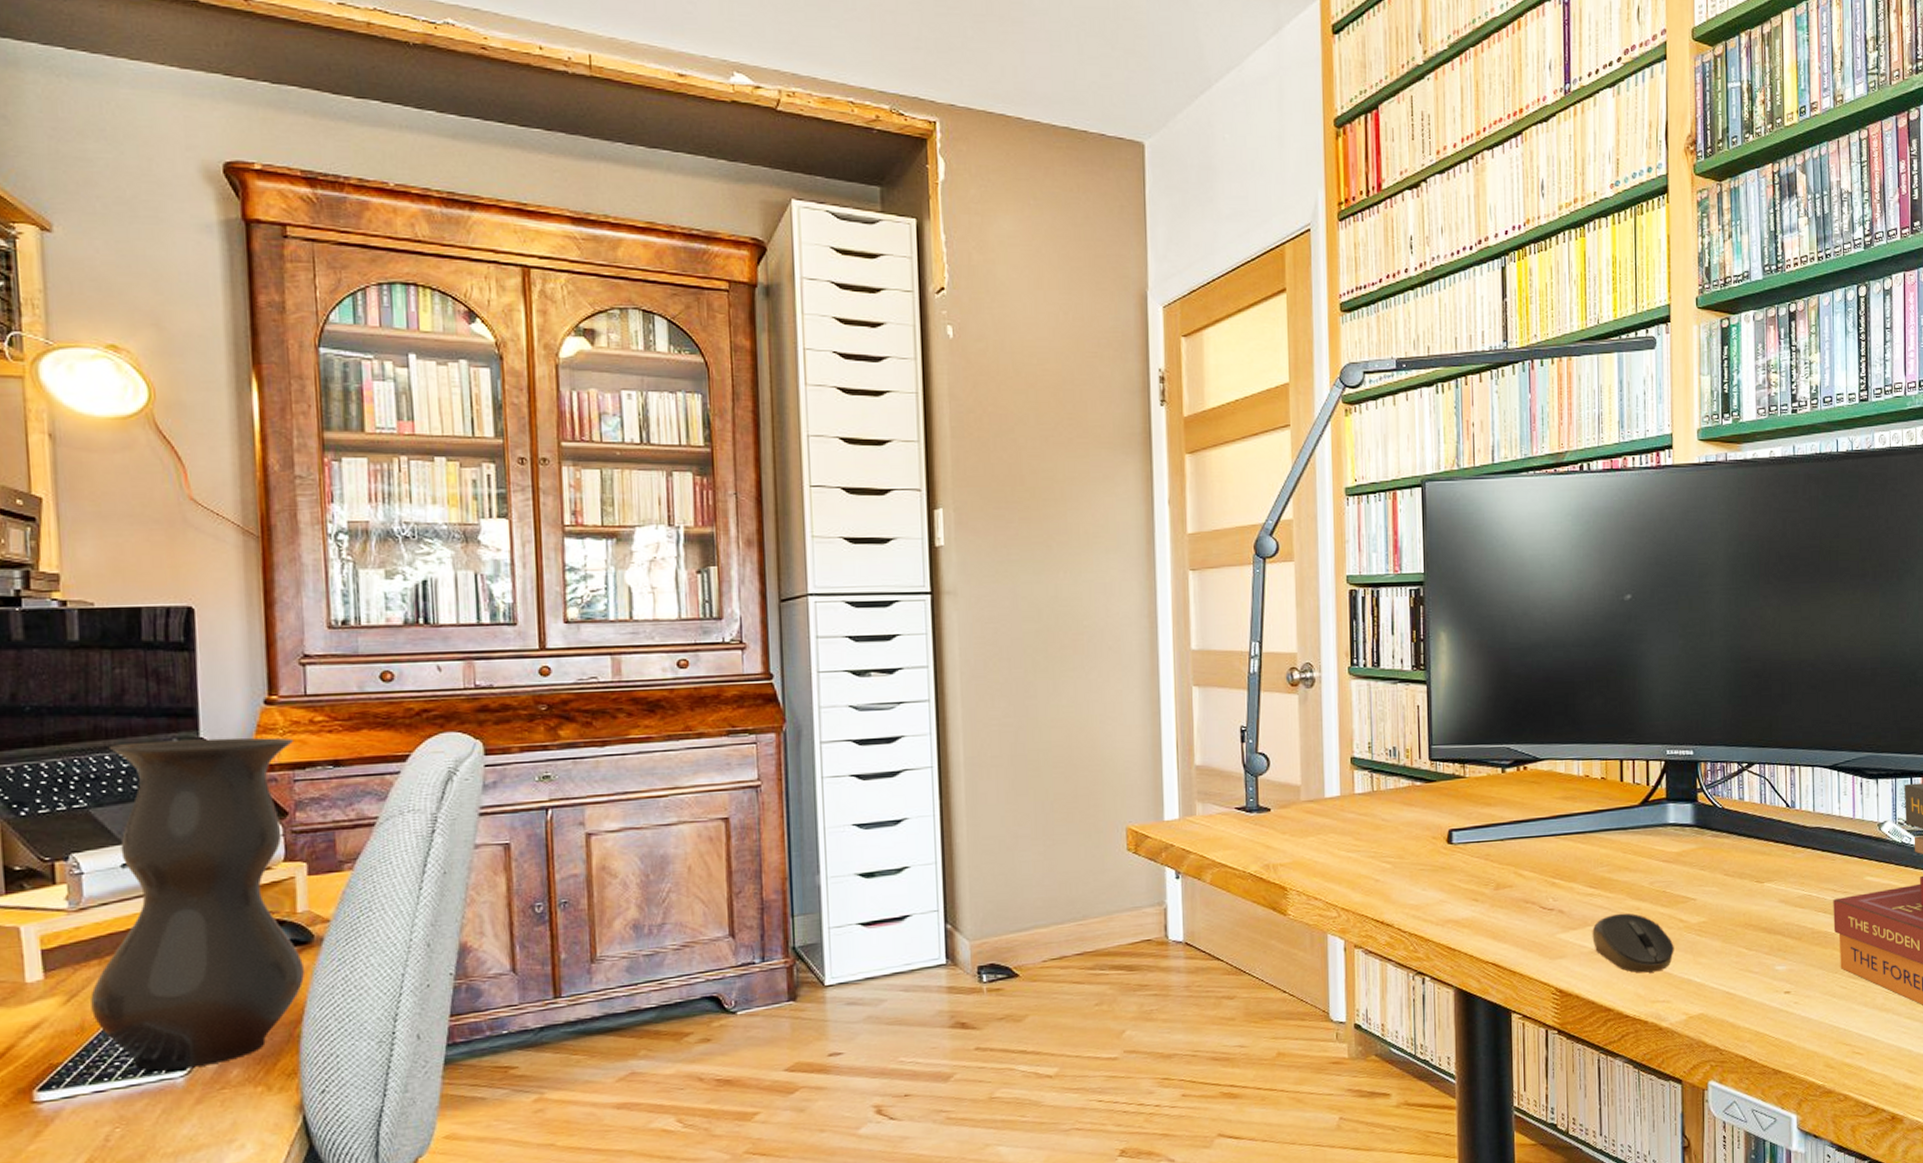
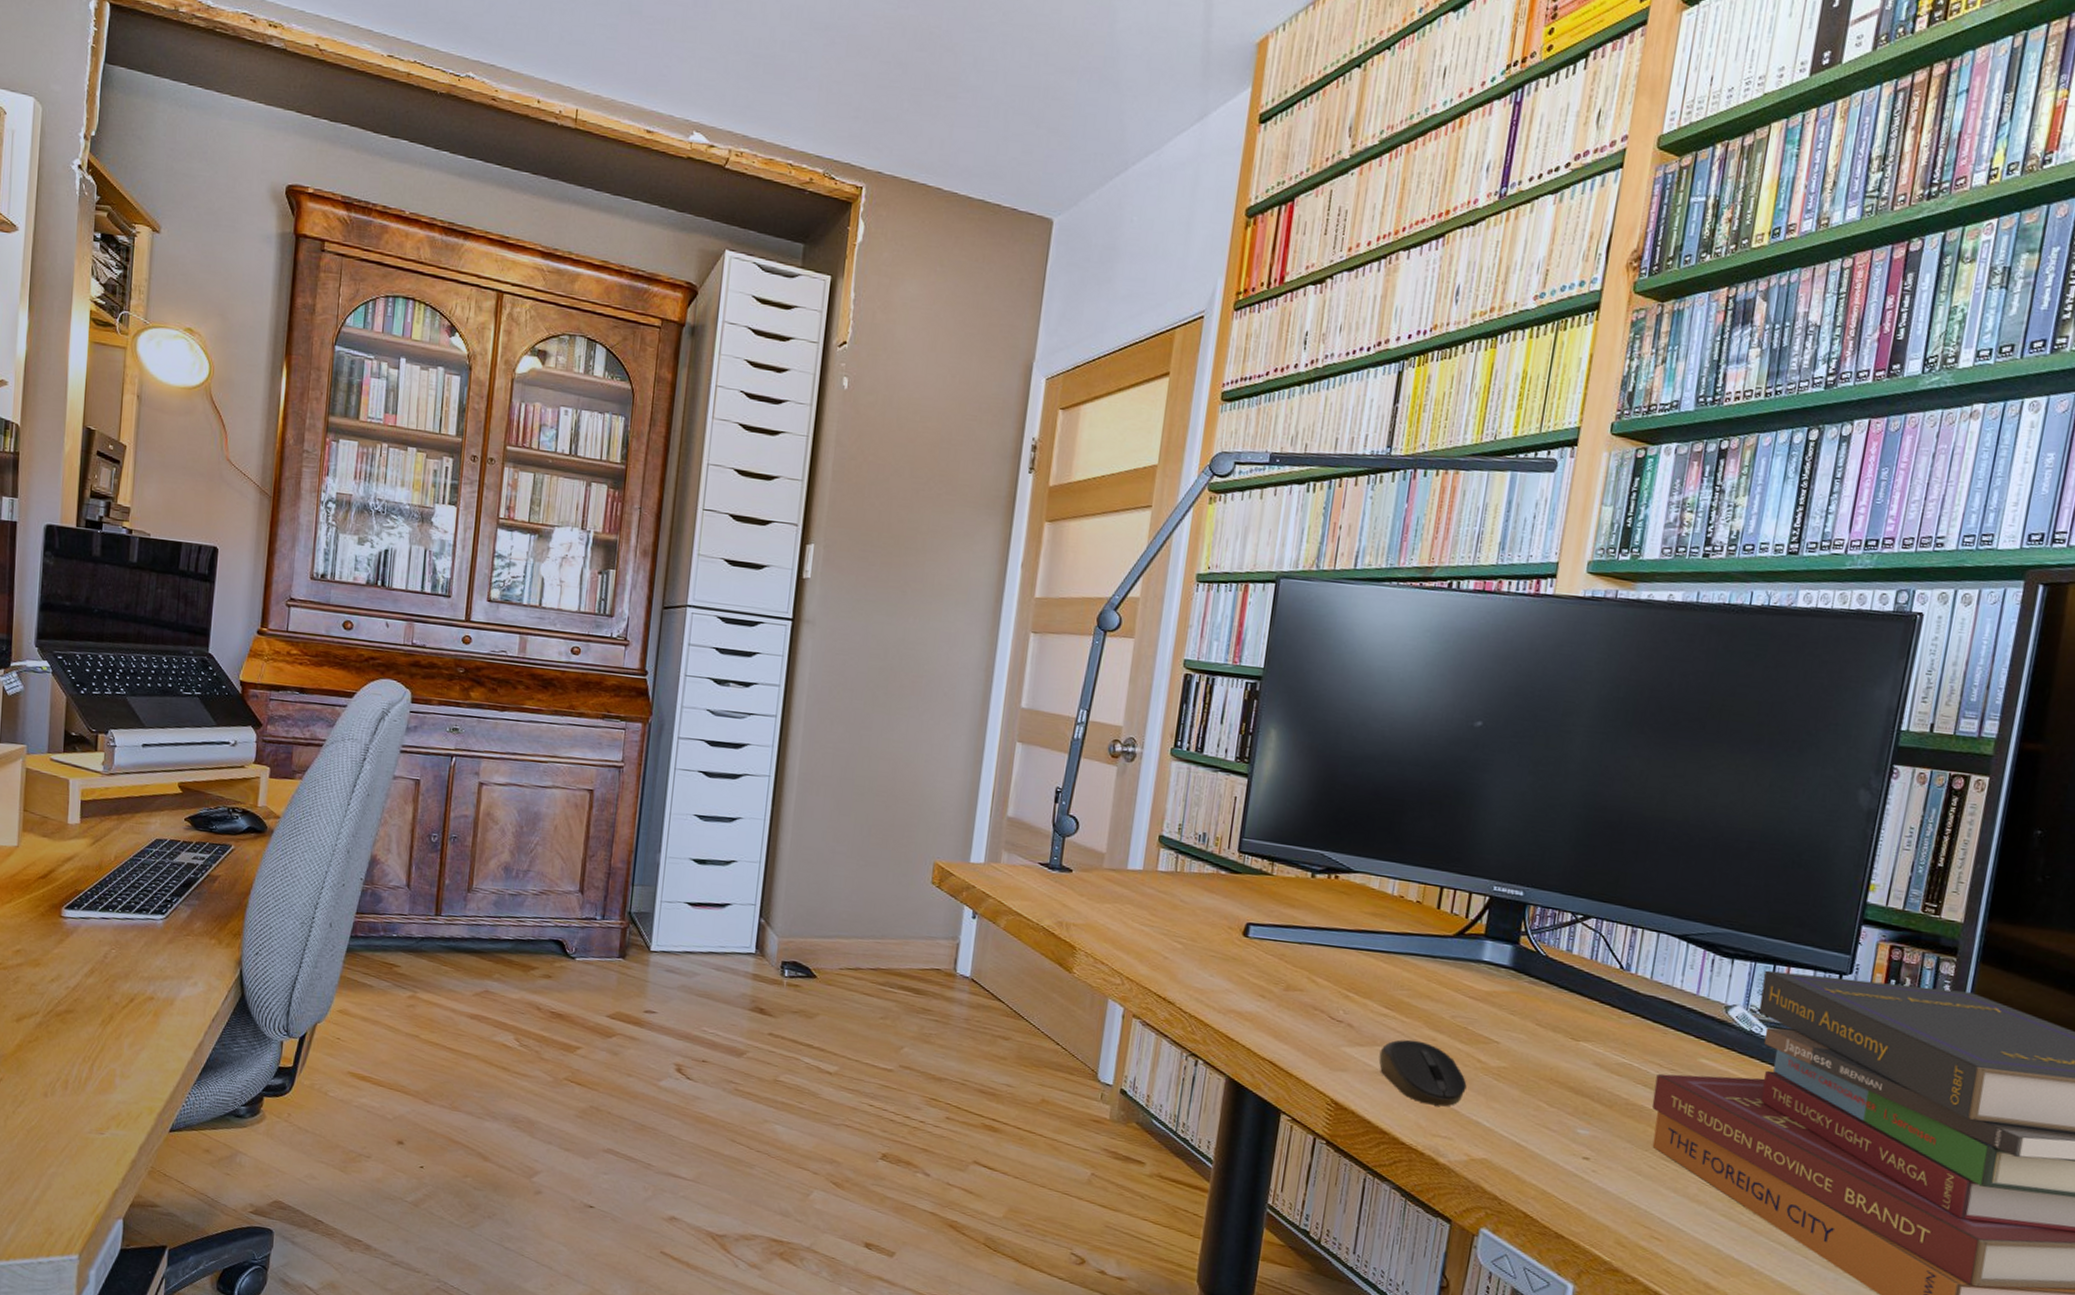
vase: present [90,737,304,1071] -> none [108,648,275,915]

